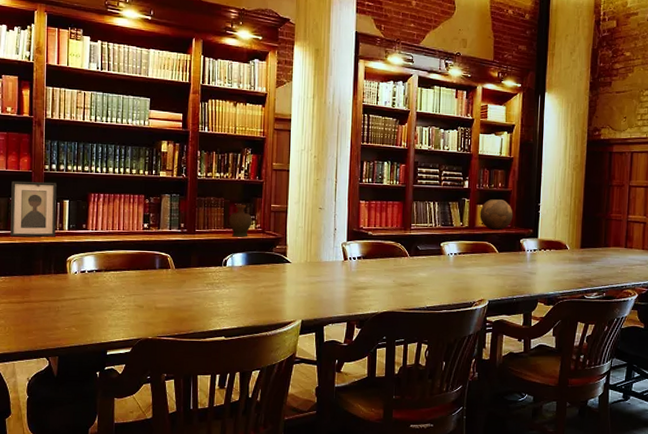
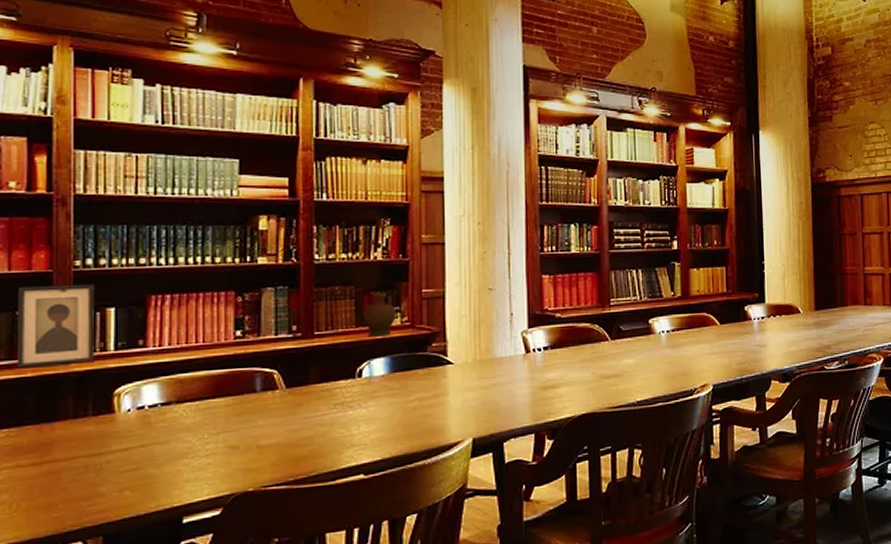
globe: present [480,199,513,231] -> none [694,260,734,299]

